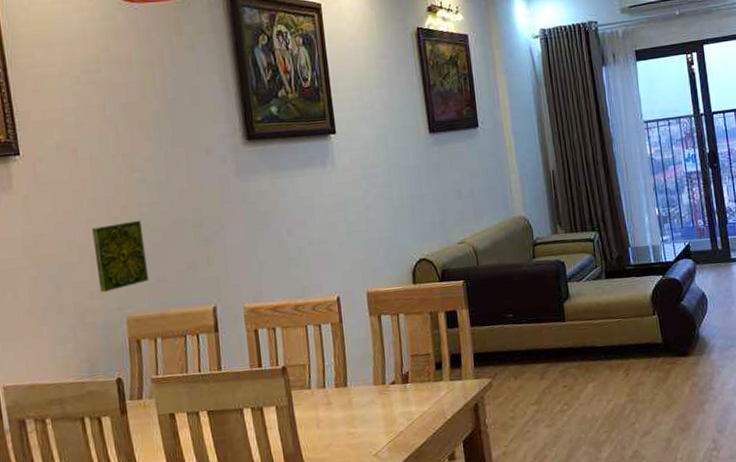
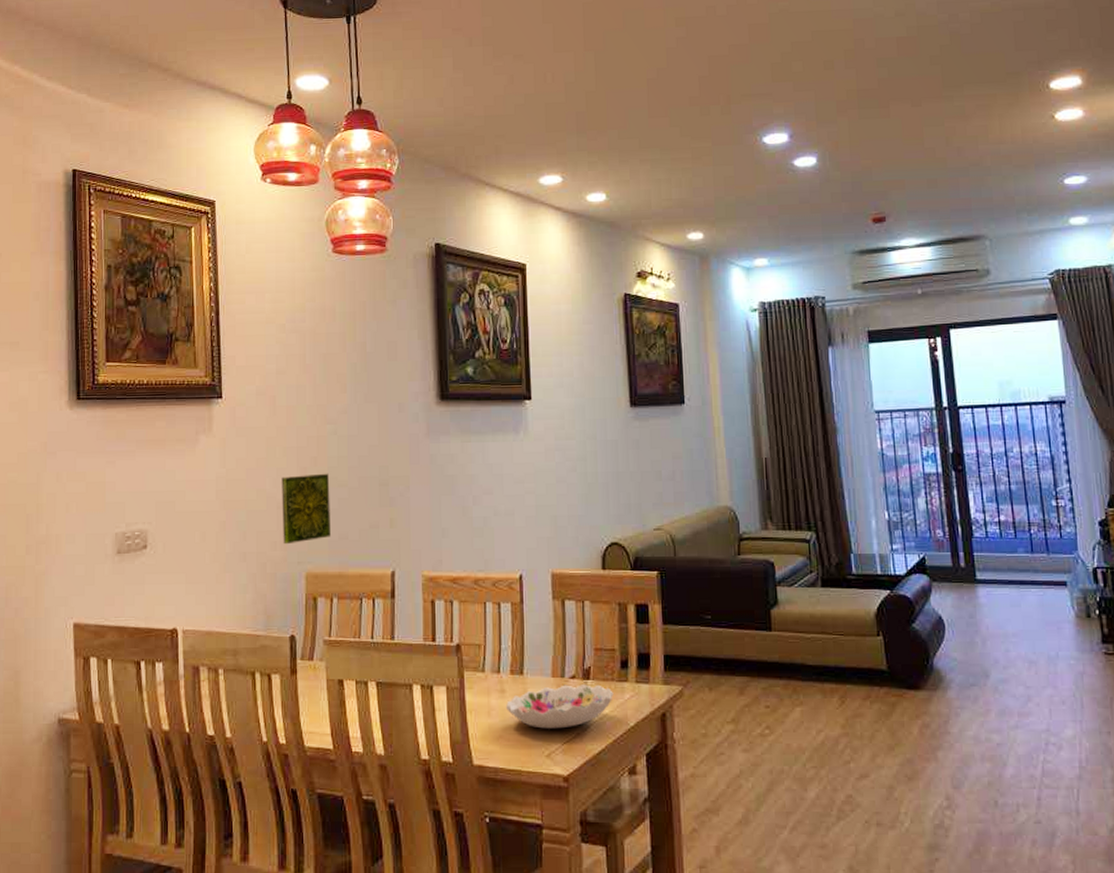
decorative bowl: none [332,386,431,432] -> present [505,684,614,729]

